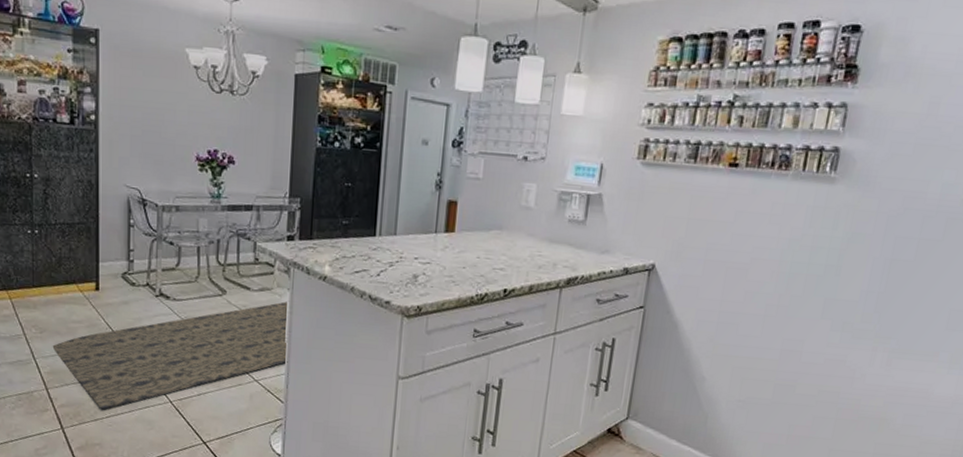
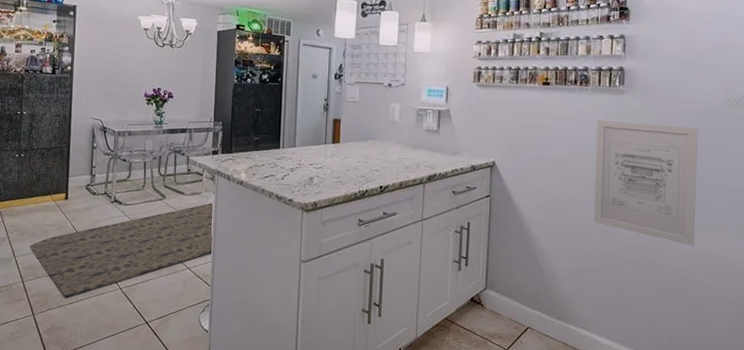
wall art: none [771,215,924,378] -> present [593,120,698,246]

